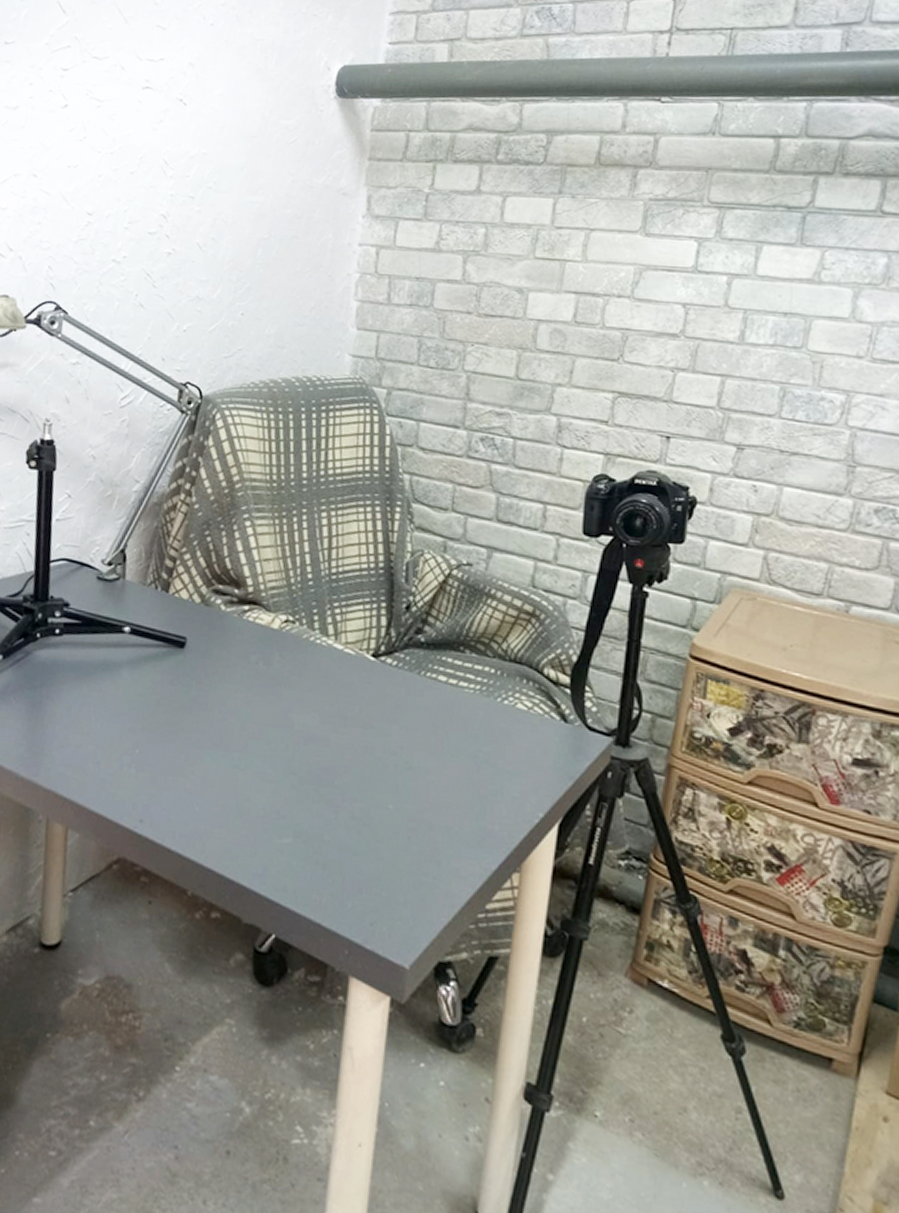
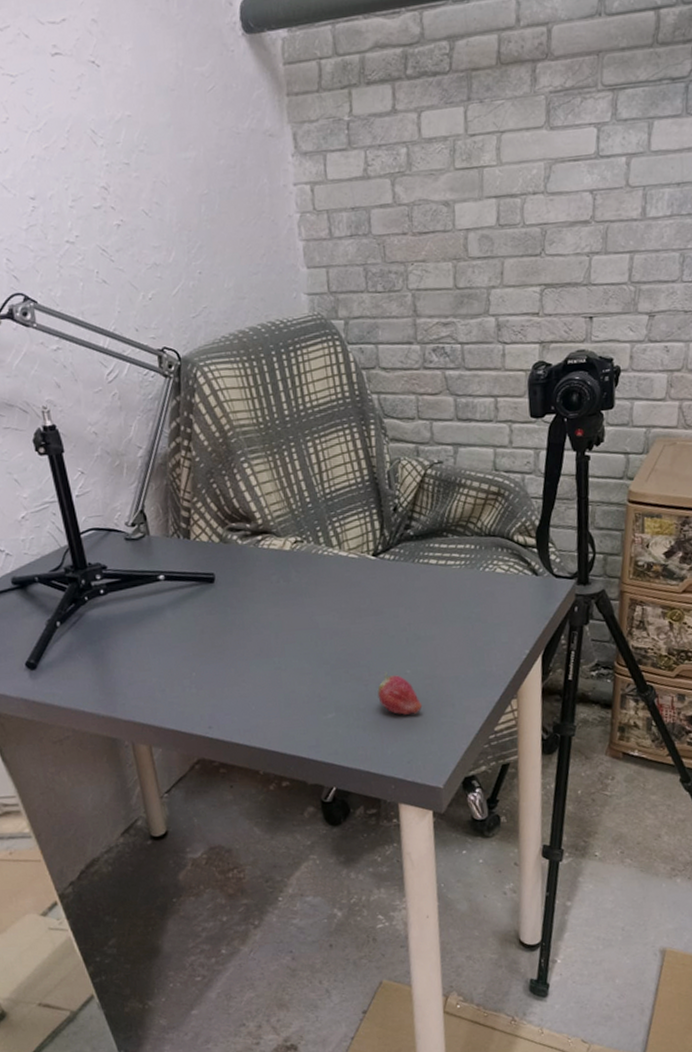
fruit: none [348,801,401,863] -> present [377,672,423,715]

